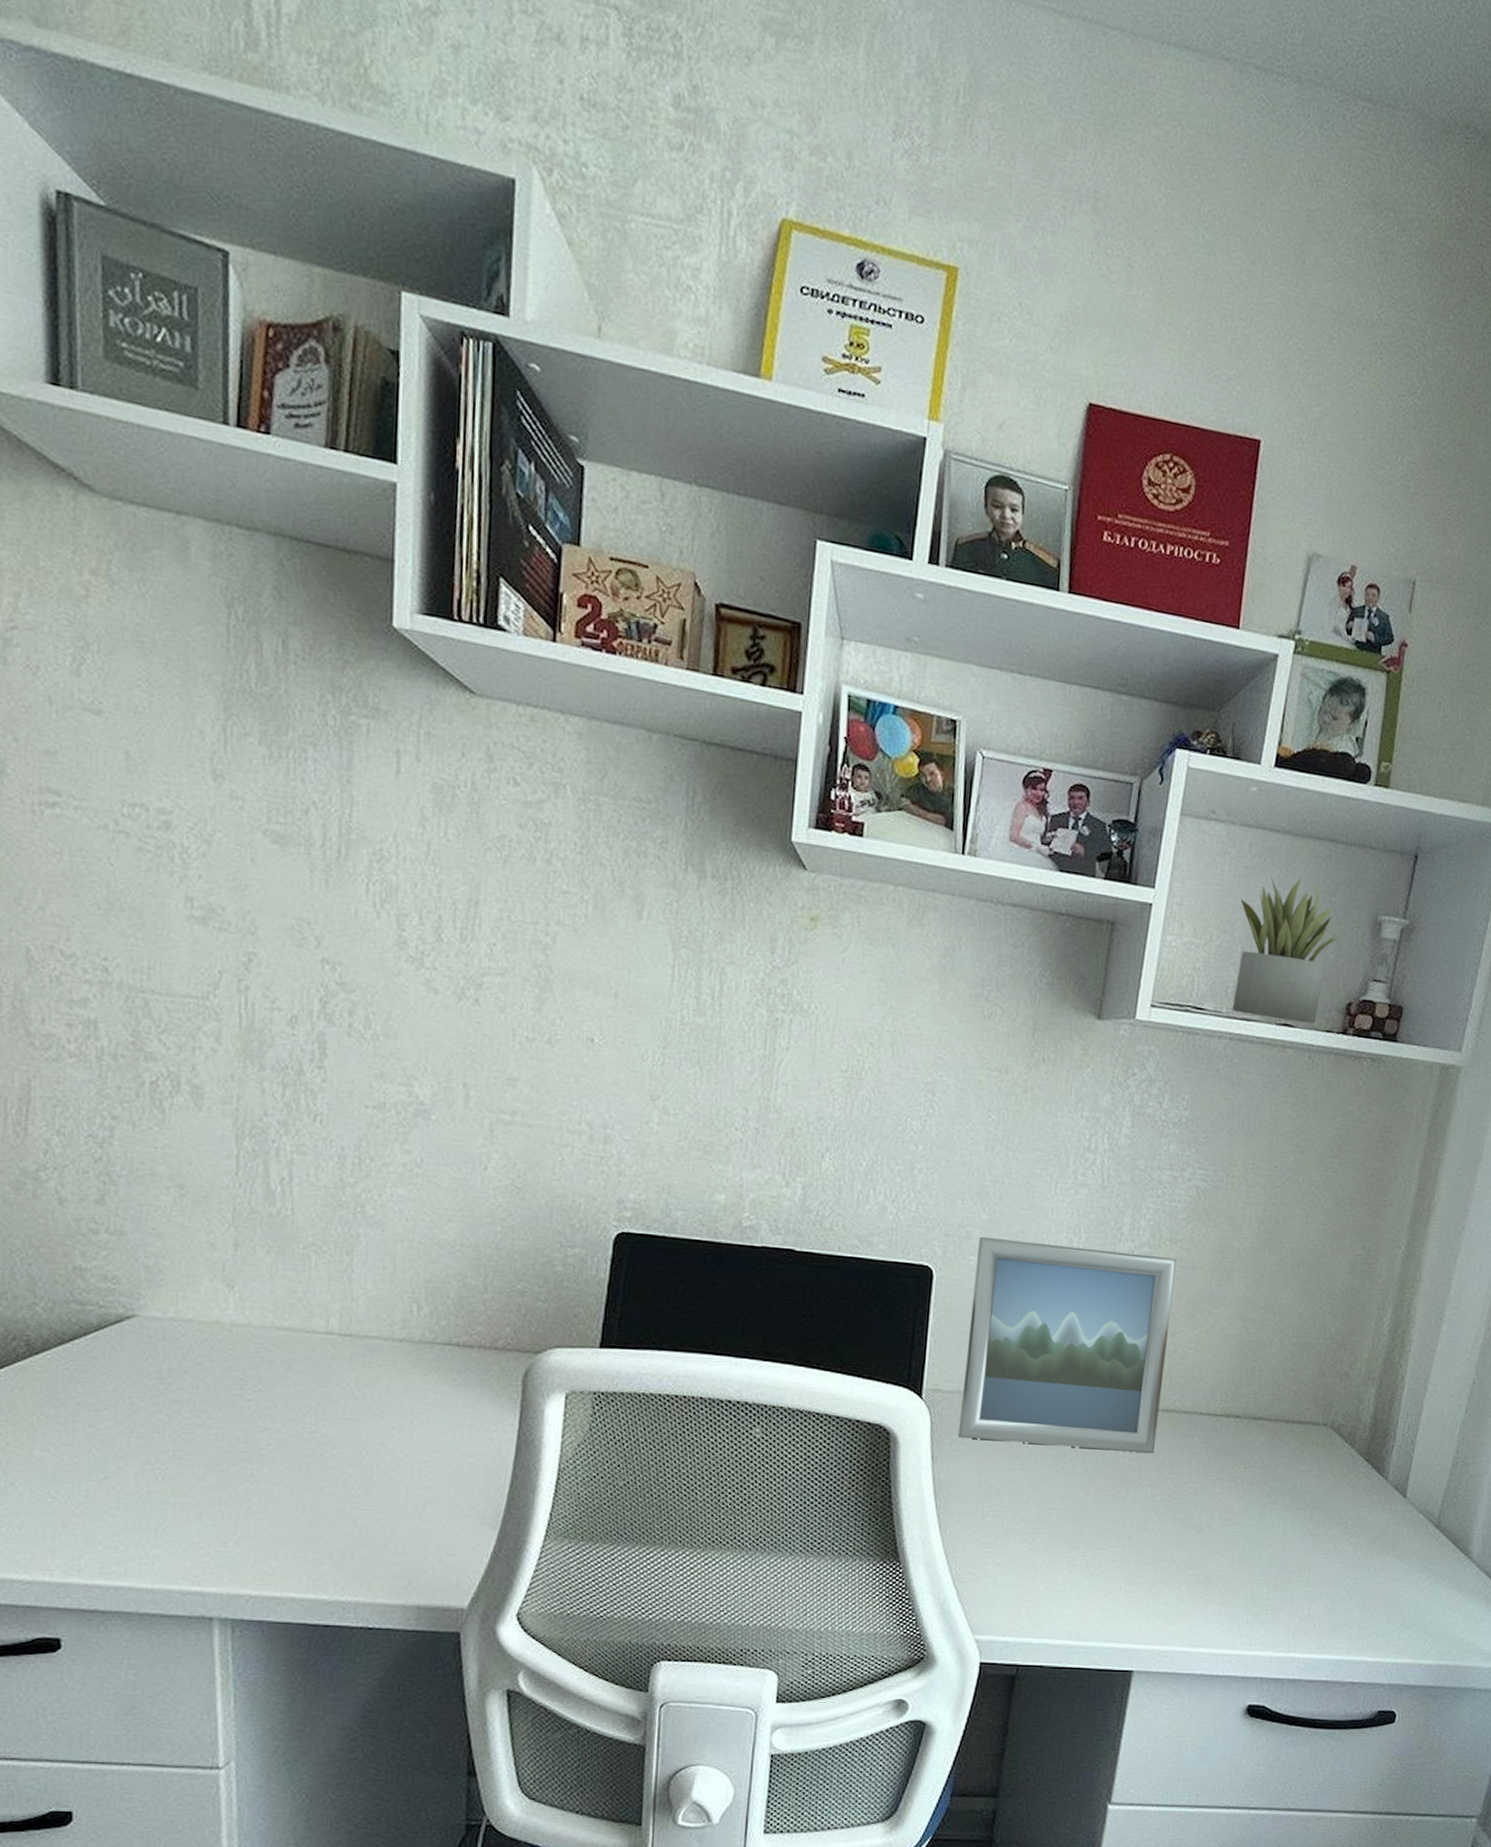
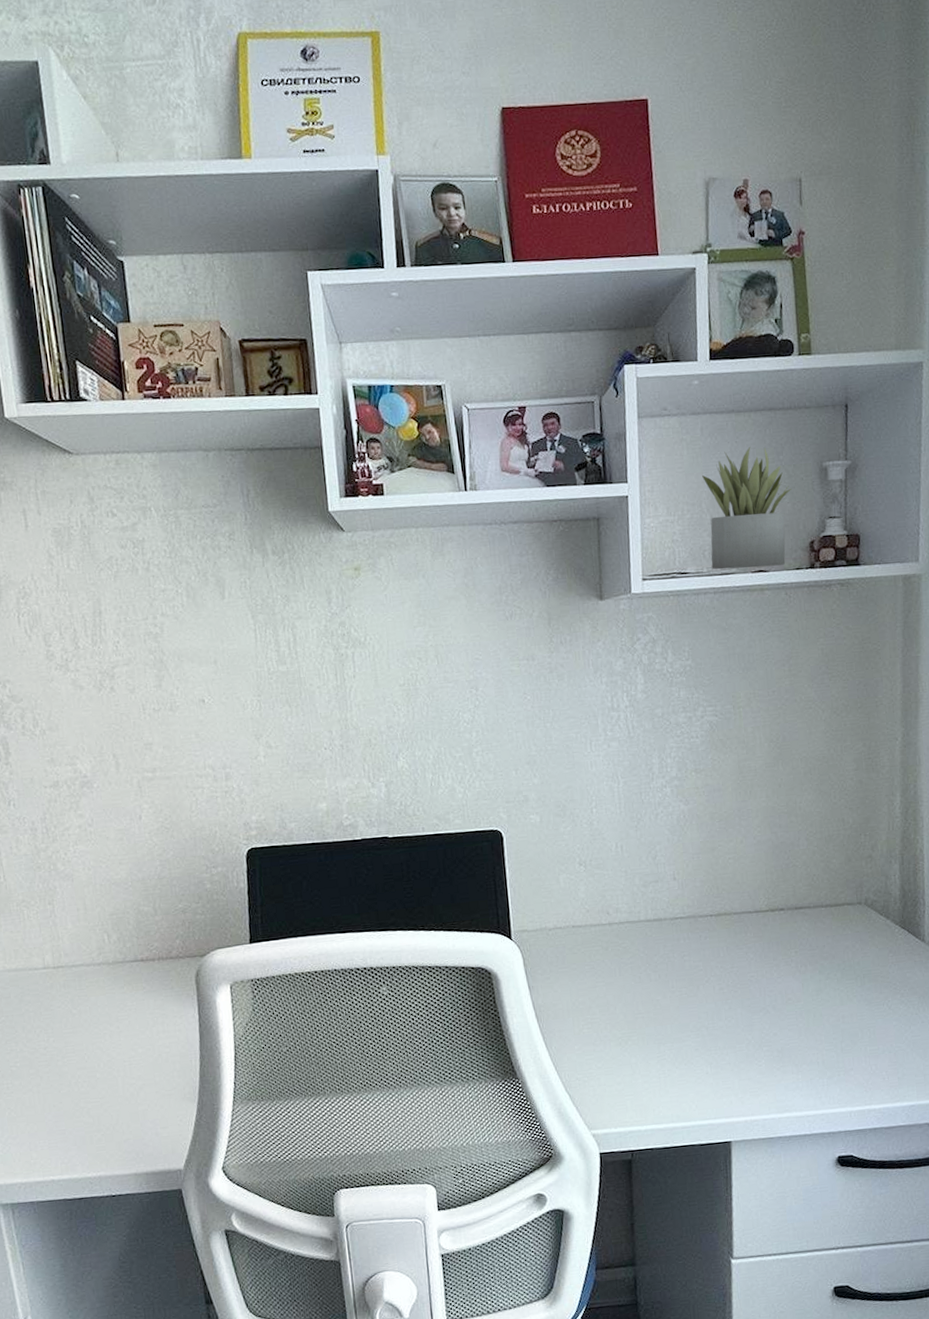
picture frame: present [957,1236,1177,1454] -> none [535,785,714,967]

